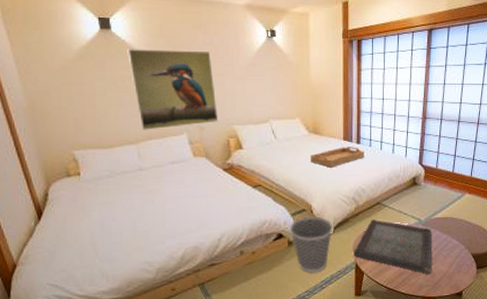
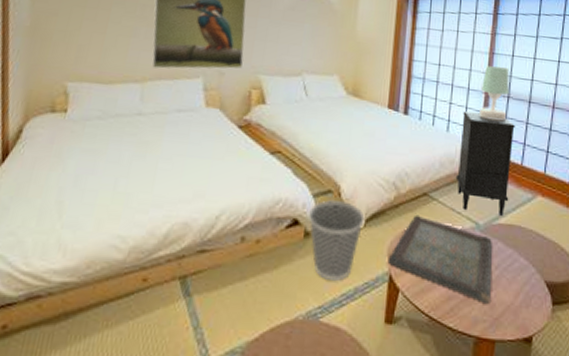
serving tray: present [310,146,364,168] -> none [345,115,412,141]
nightstand: none [401,135,447,212] -> present [455,111,515,216]
table lamp: none [418,95,442,140] -> present [479,66,509,122]

